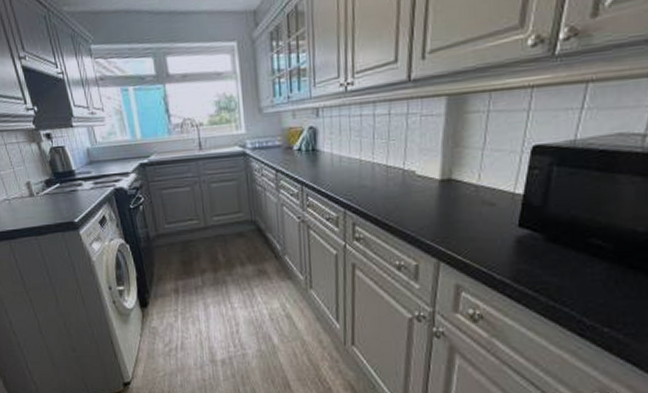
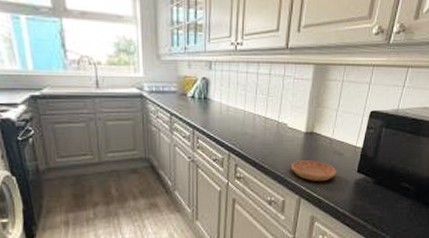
saucer: none [425,214,488,241] -> present [292,160,337,182]

